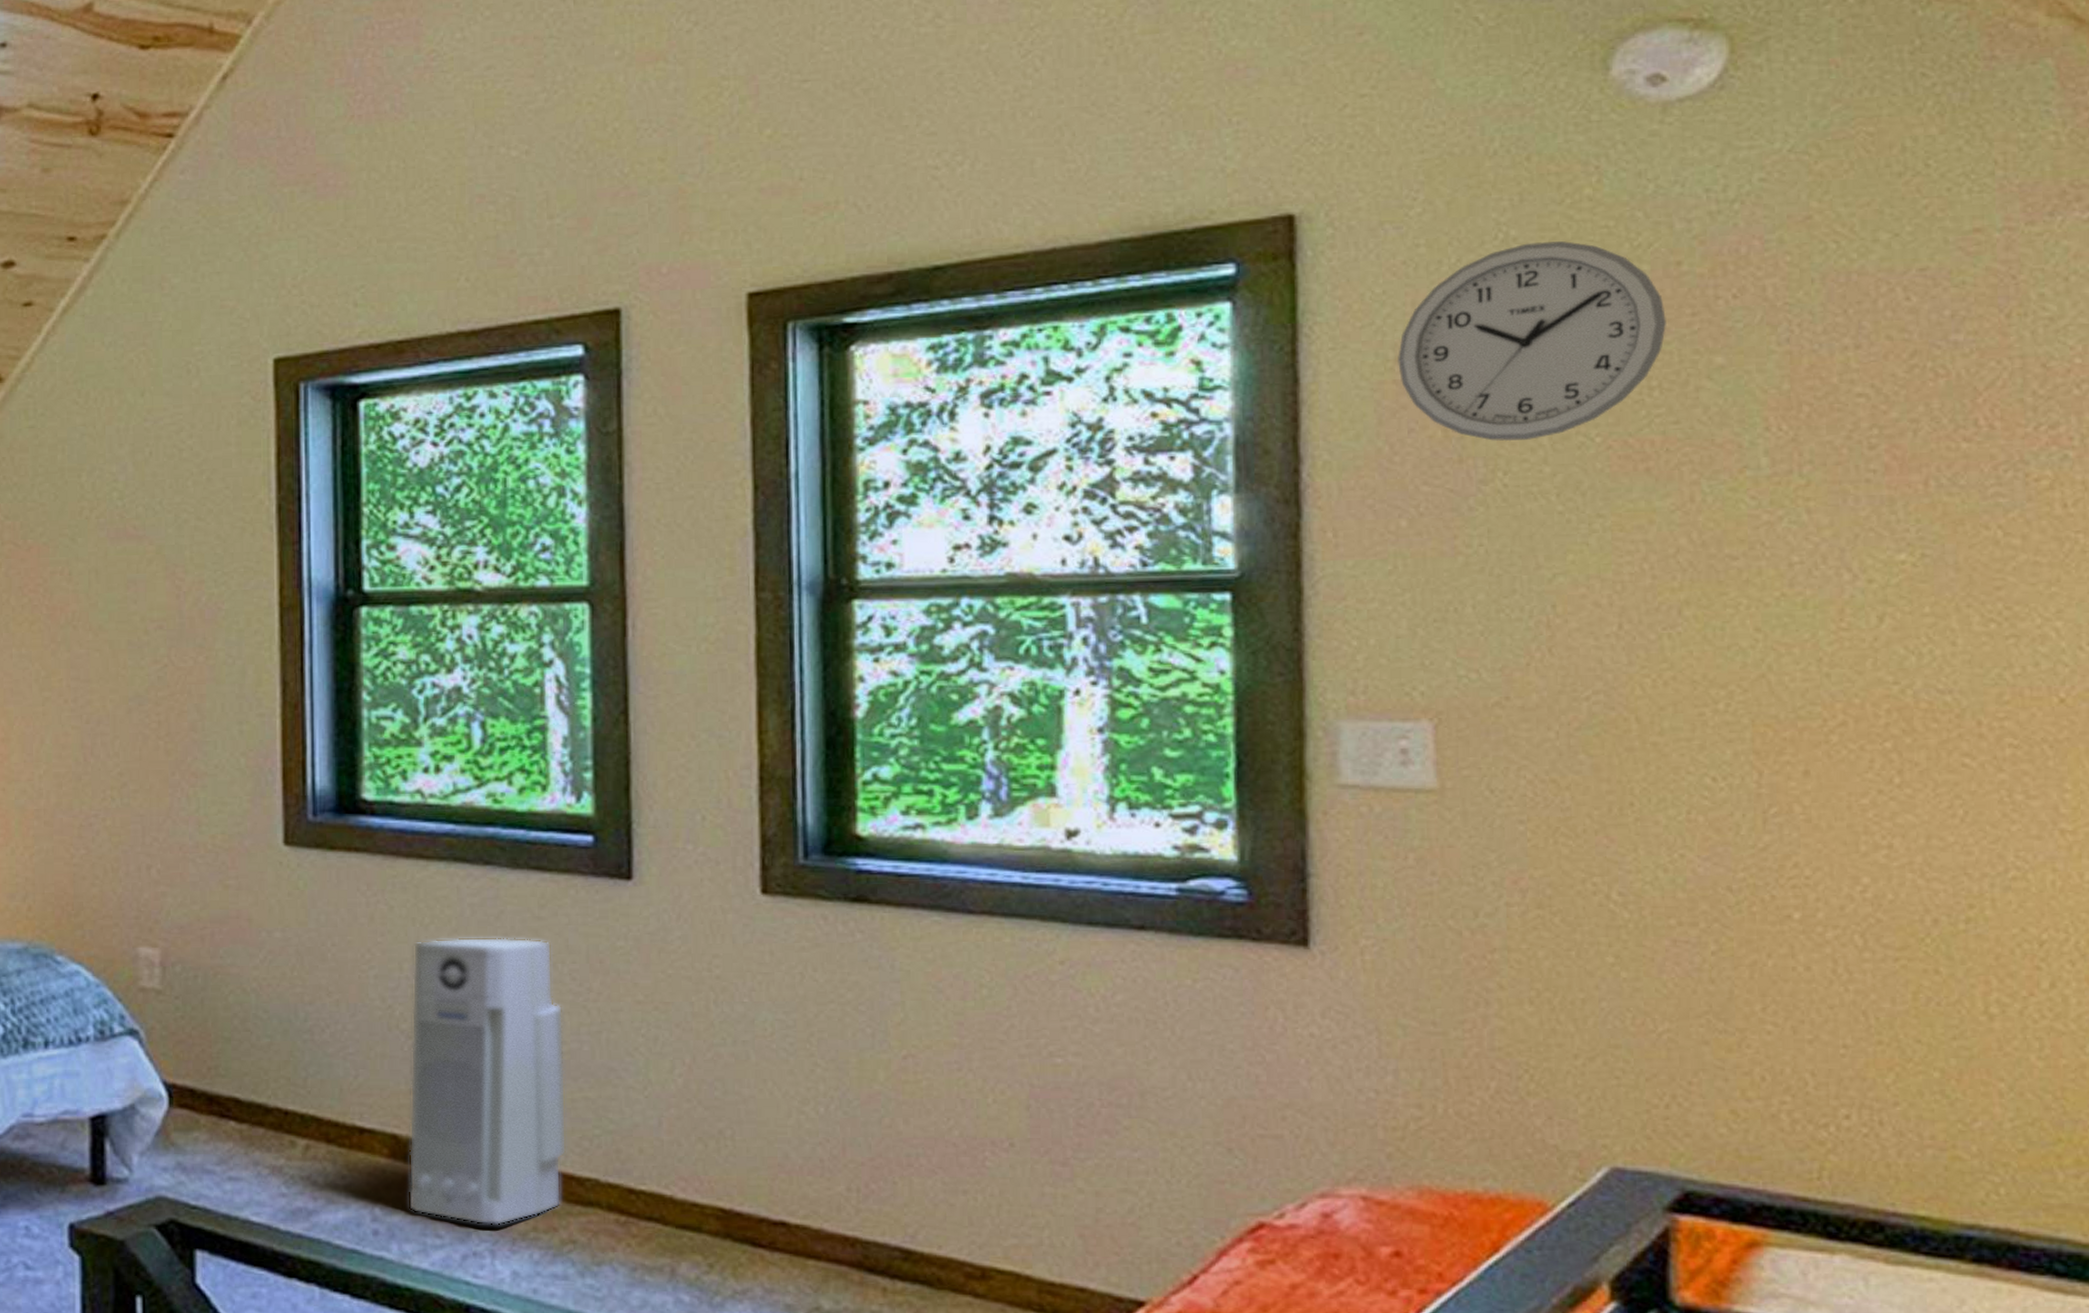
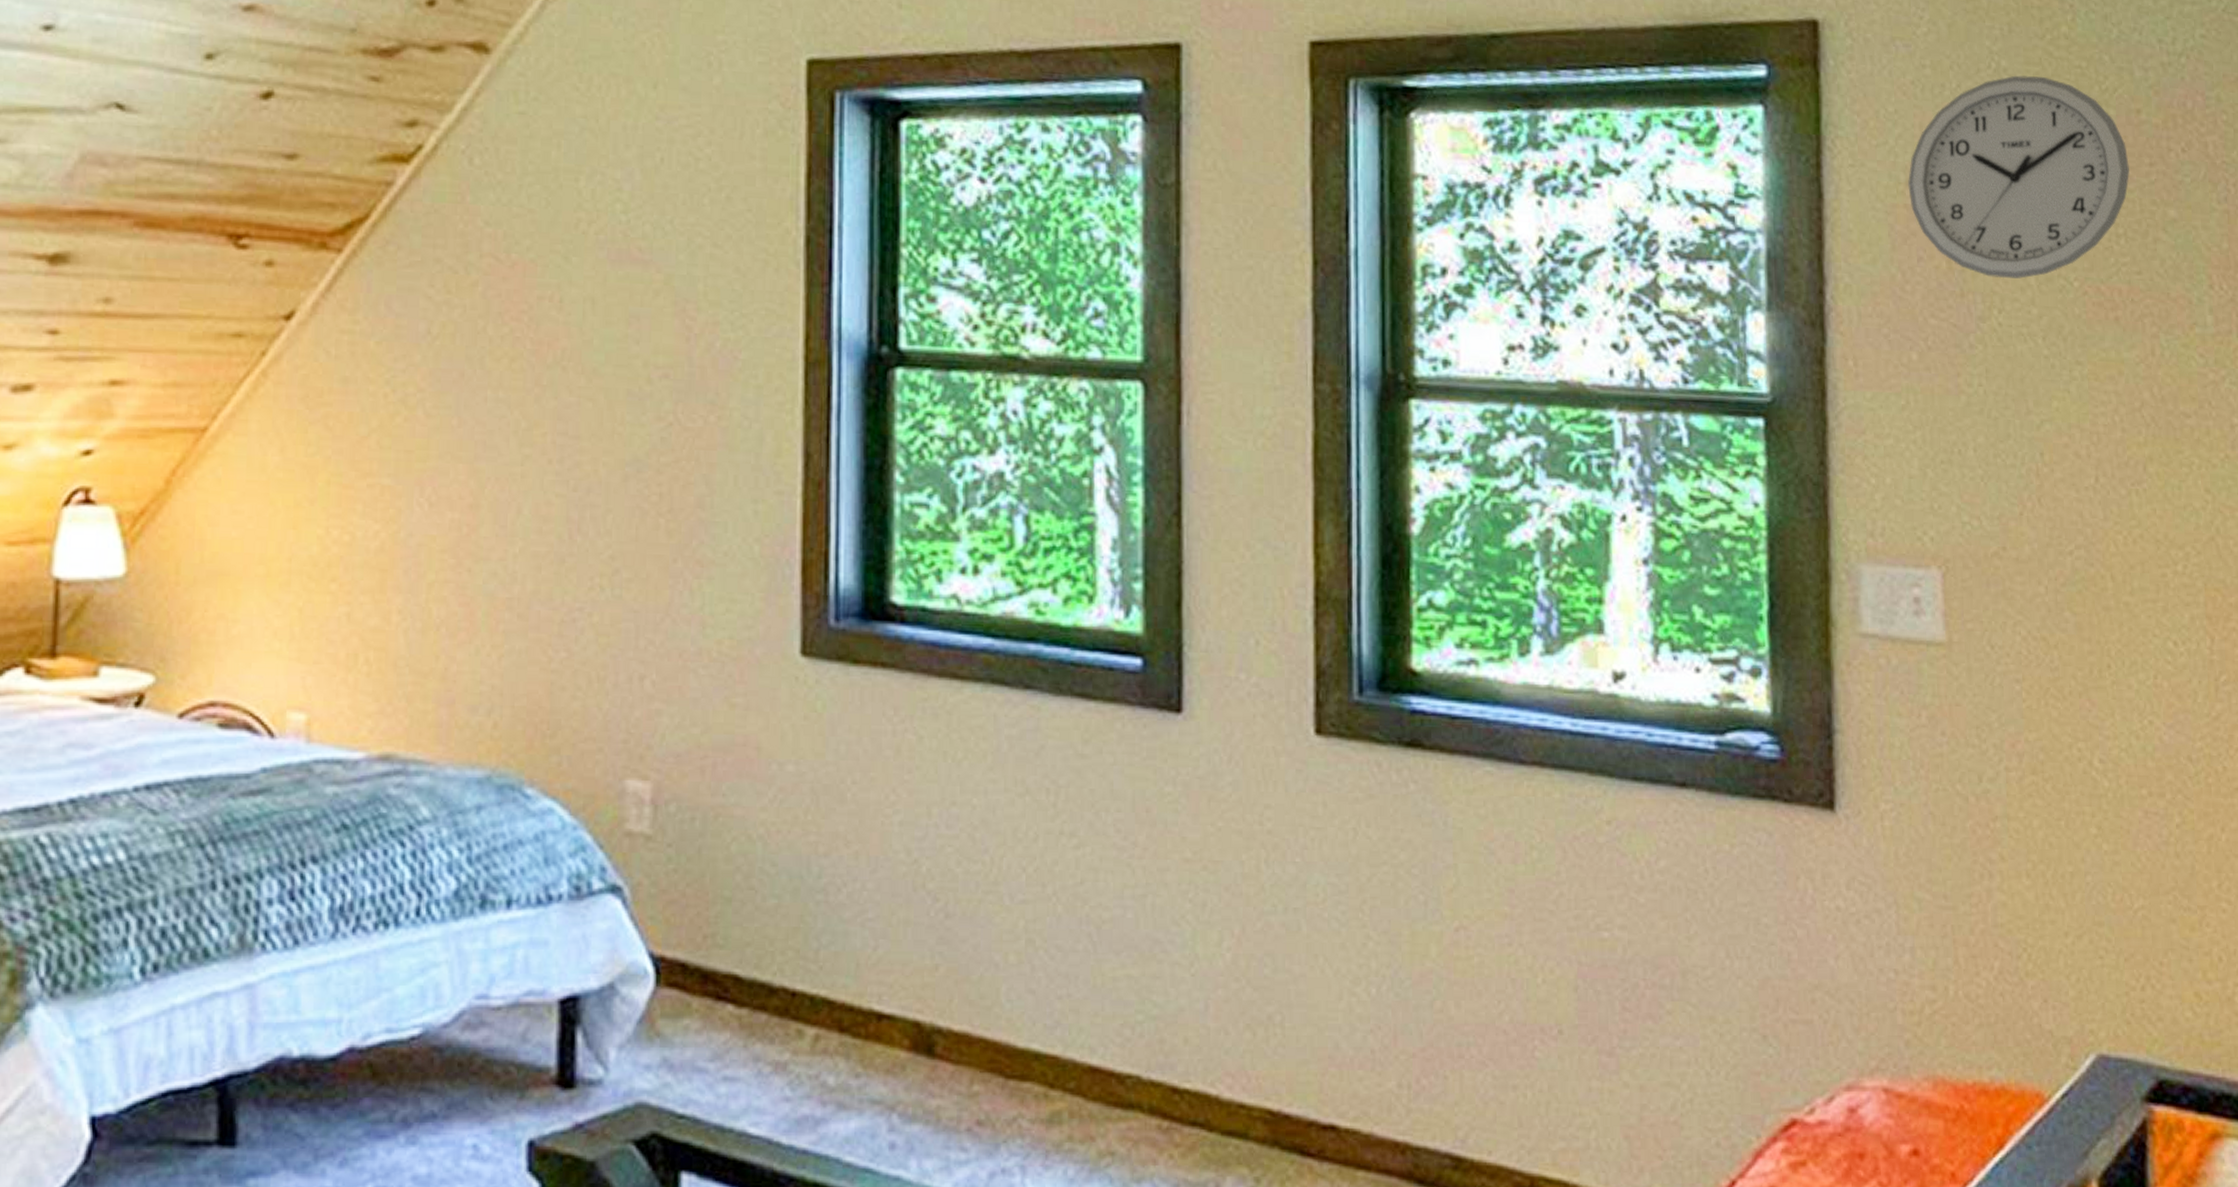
air purifier: present [408,937,567,1225] -> none [930,777,1107,1134]

